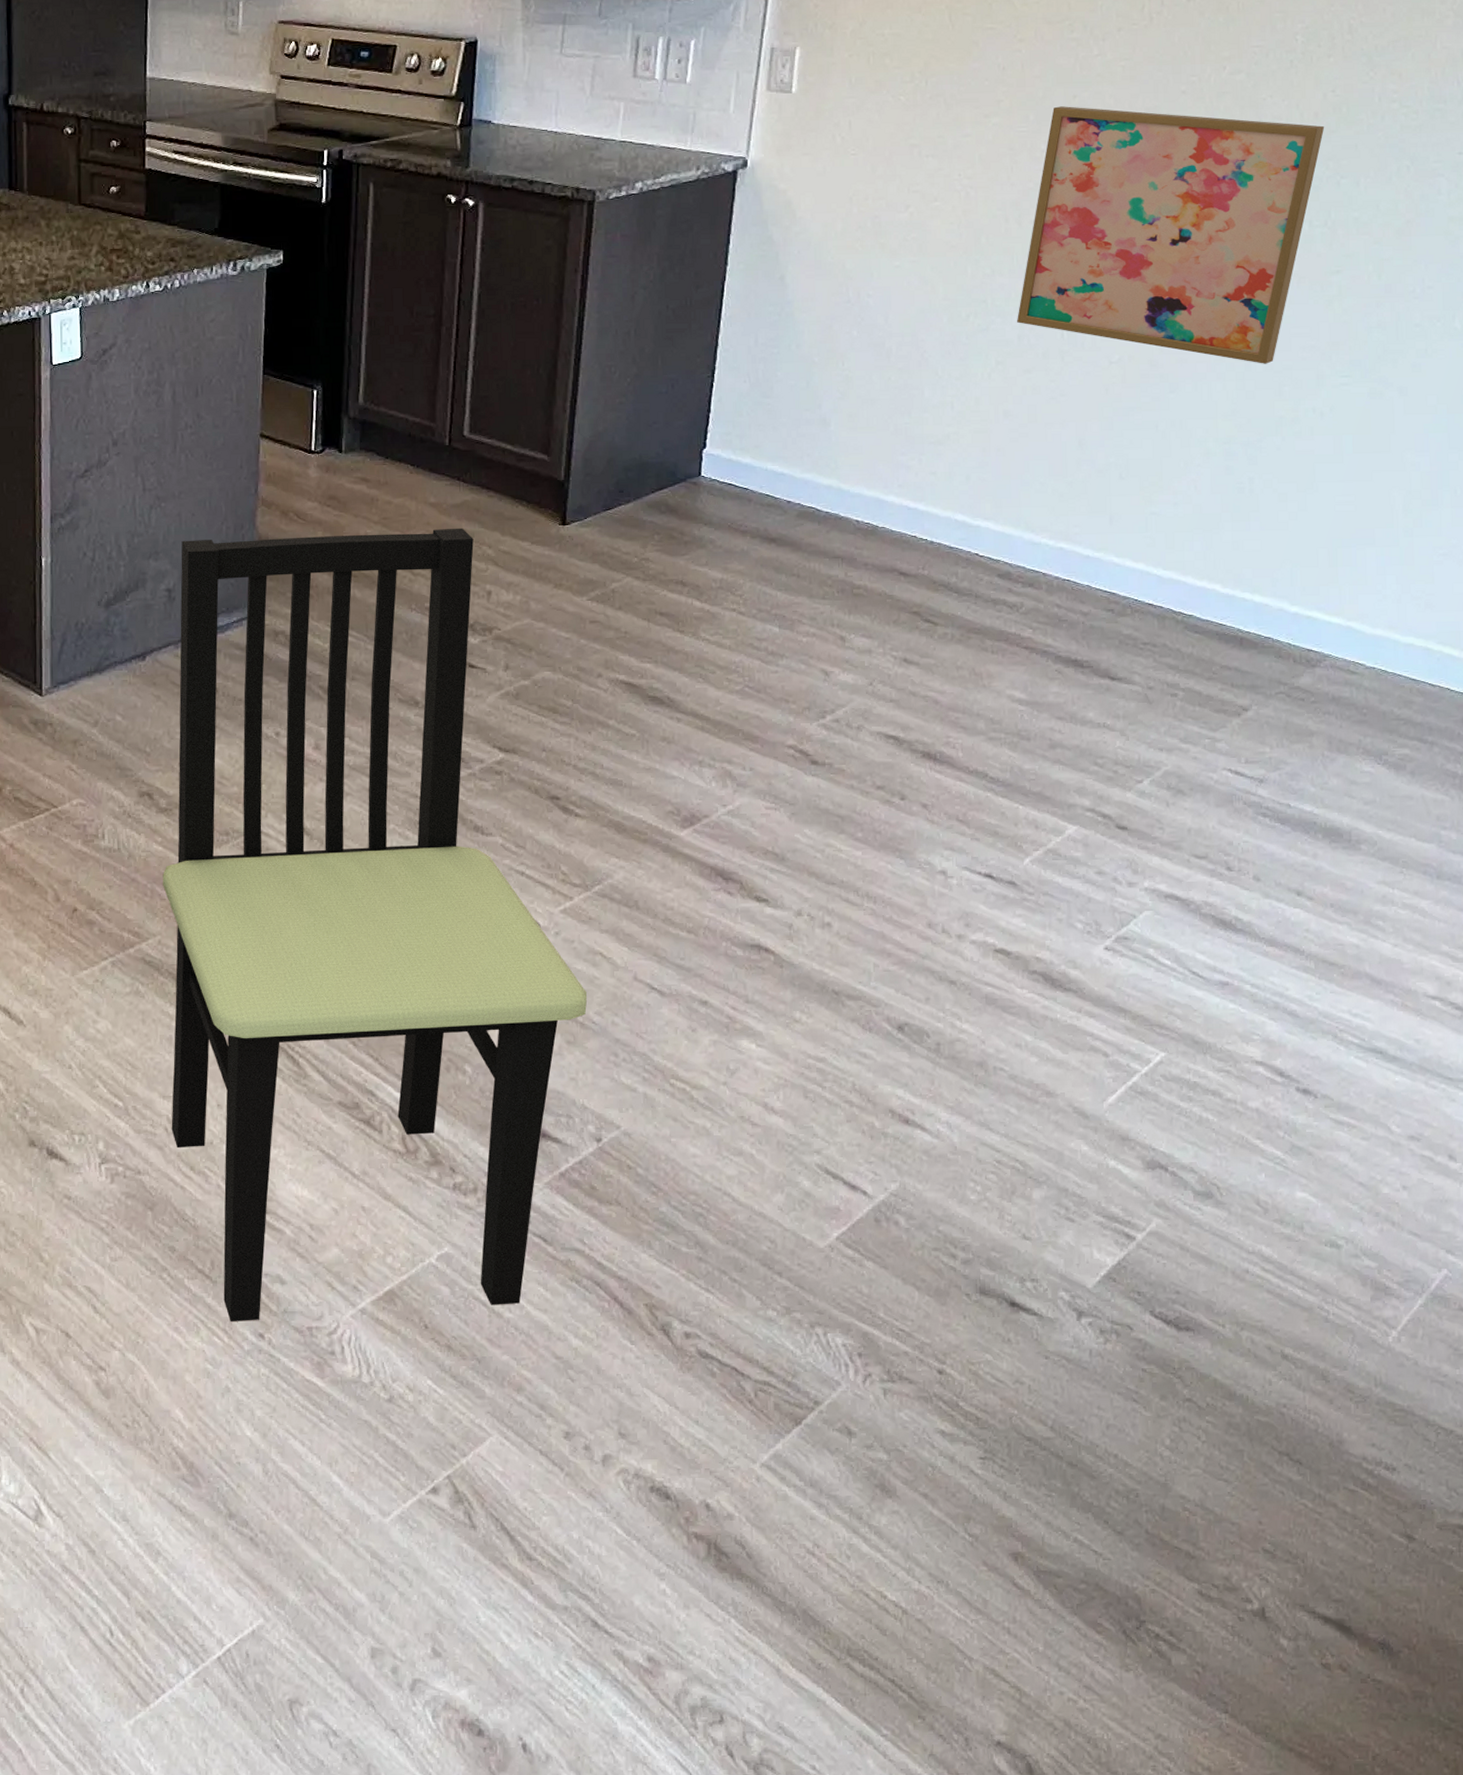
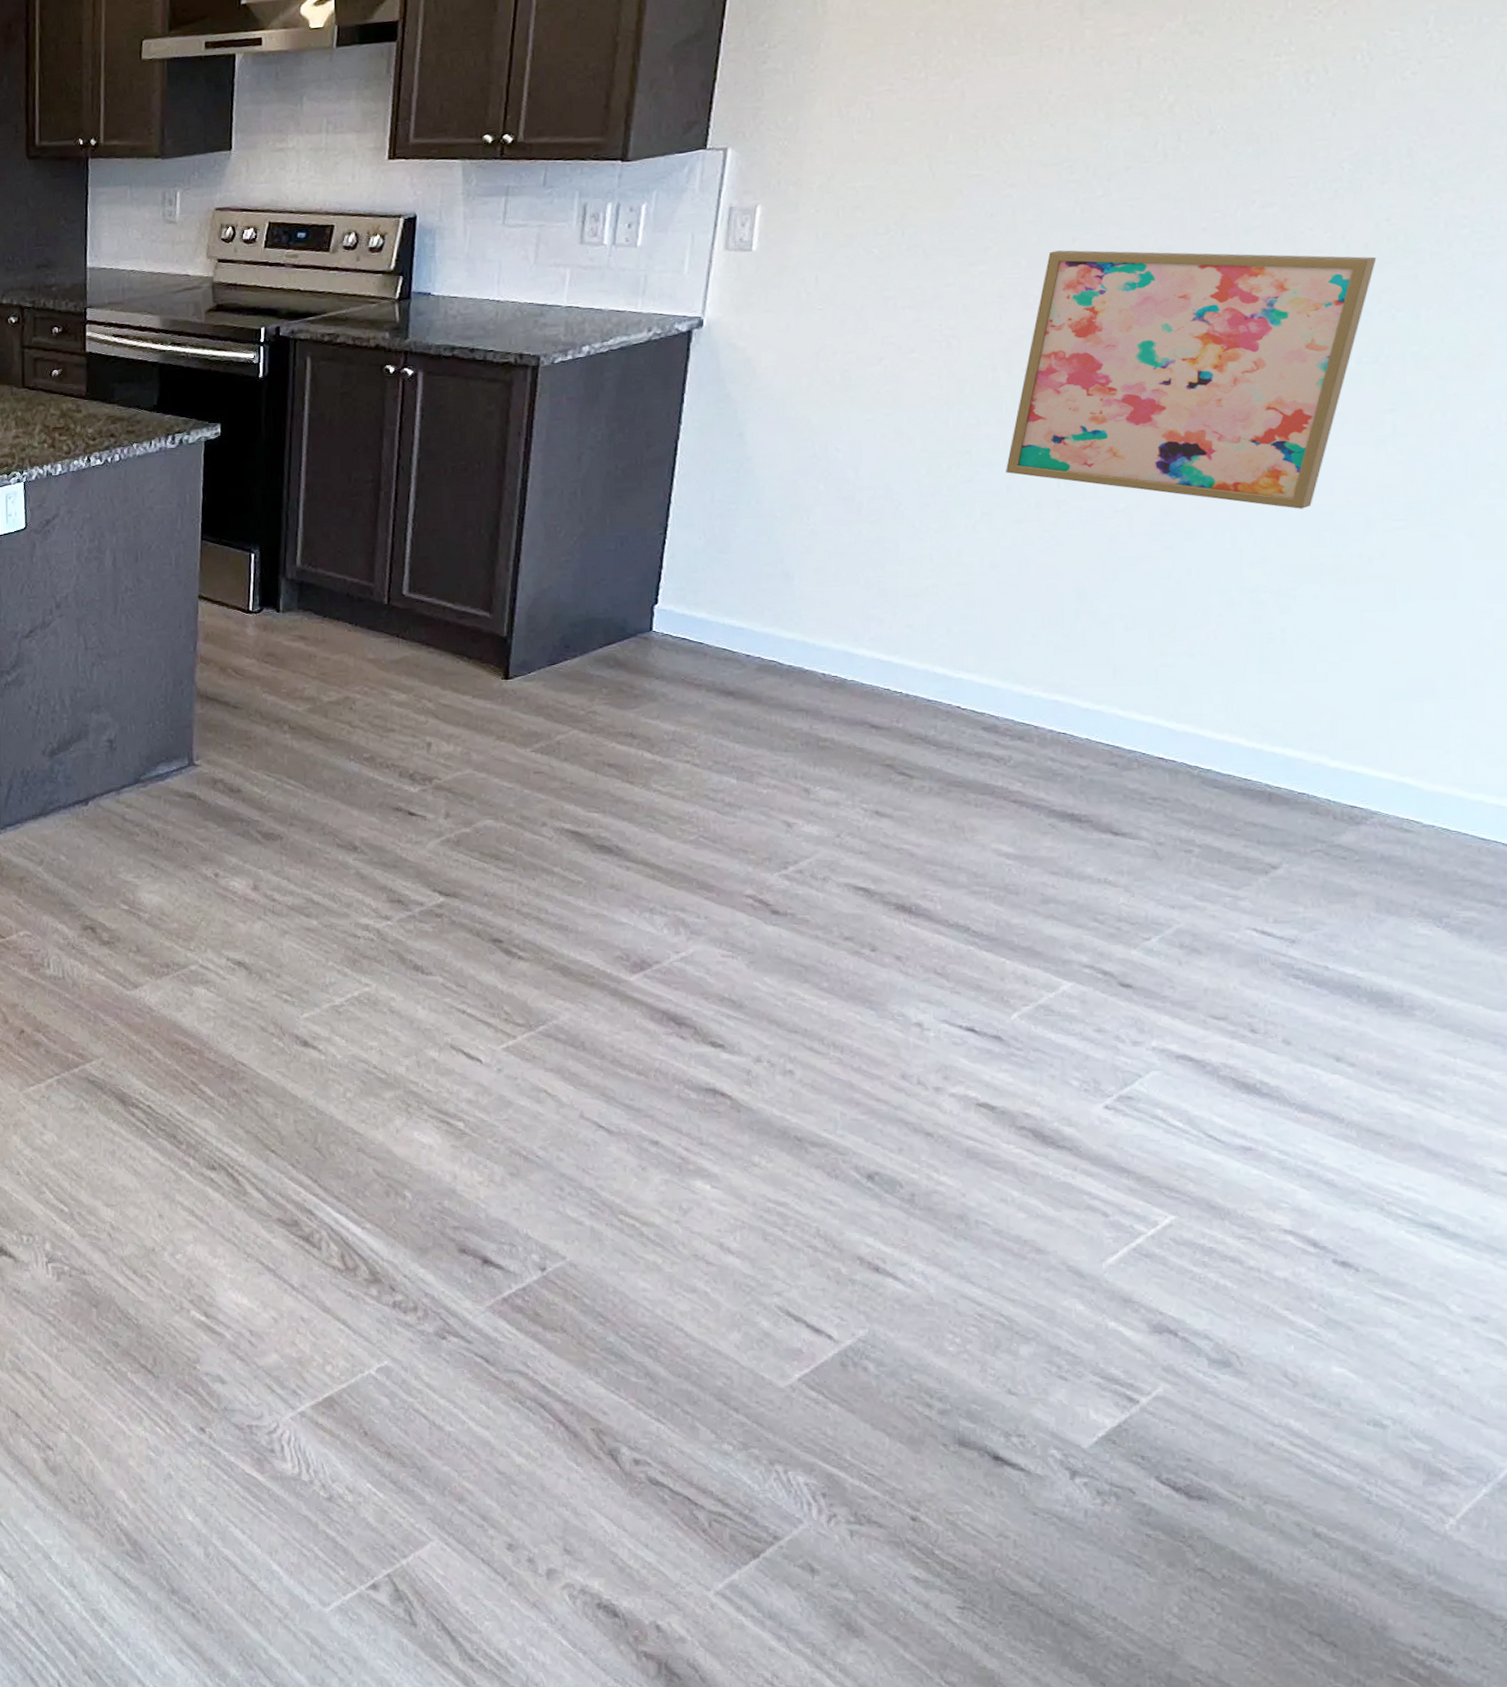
dining chair: present [163,527,587,1321] -> none [105,682,531,1419]

